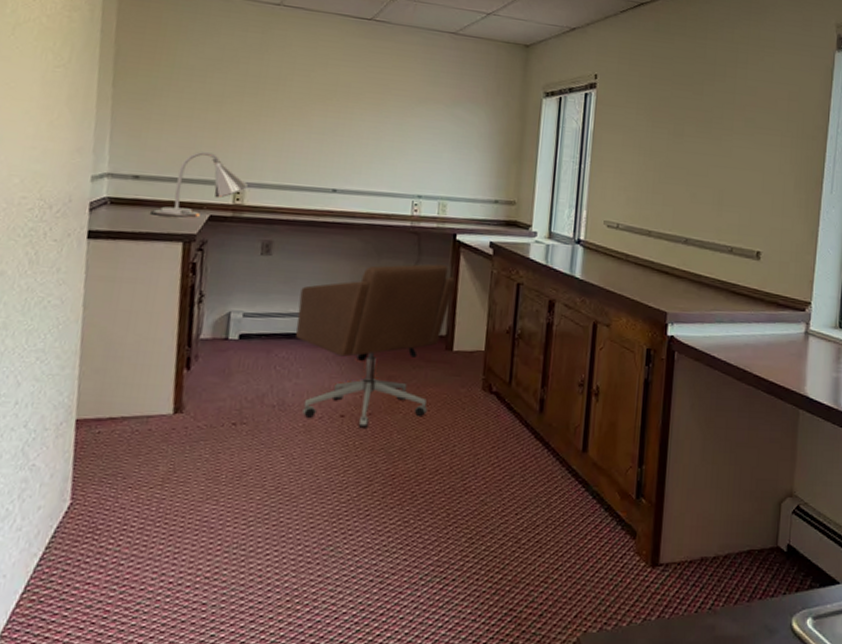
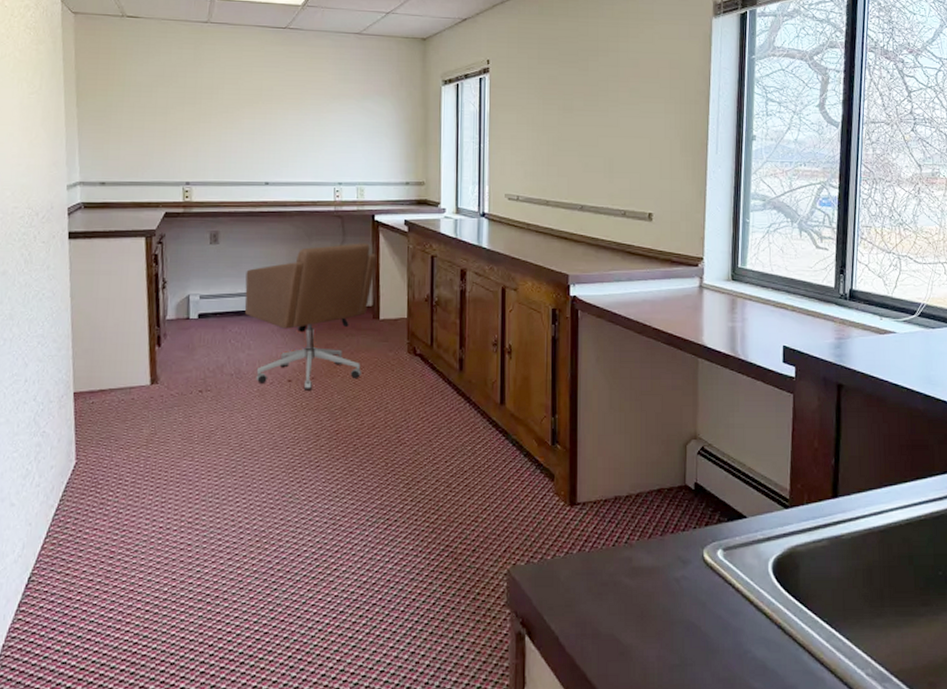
table lamp: present [151,151,248,218] -> none [117,157,194,216]

